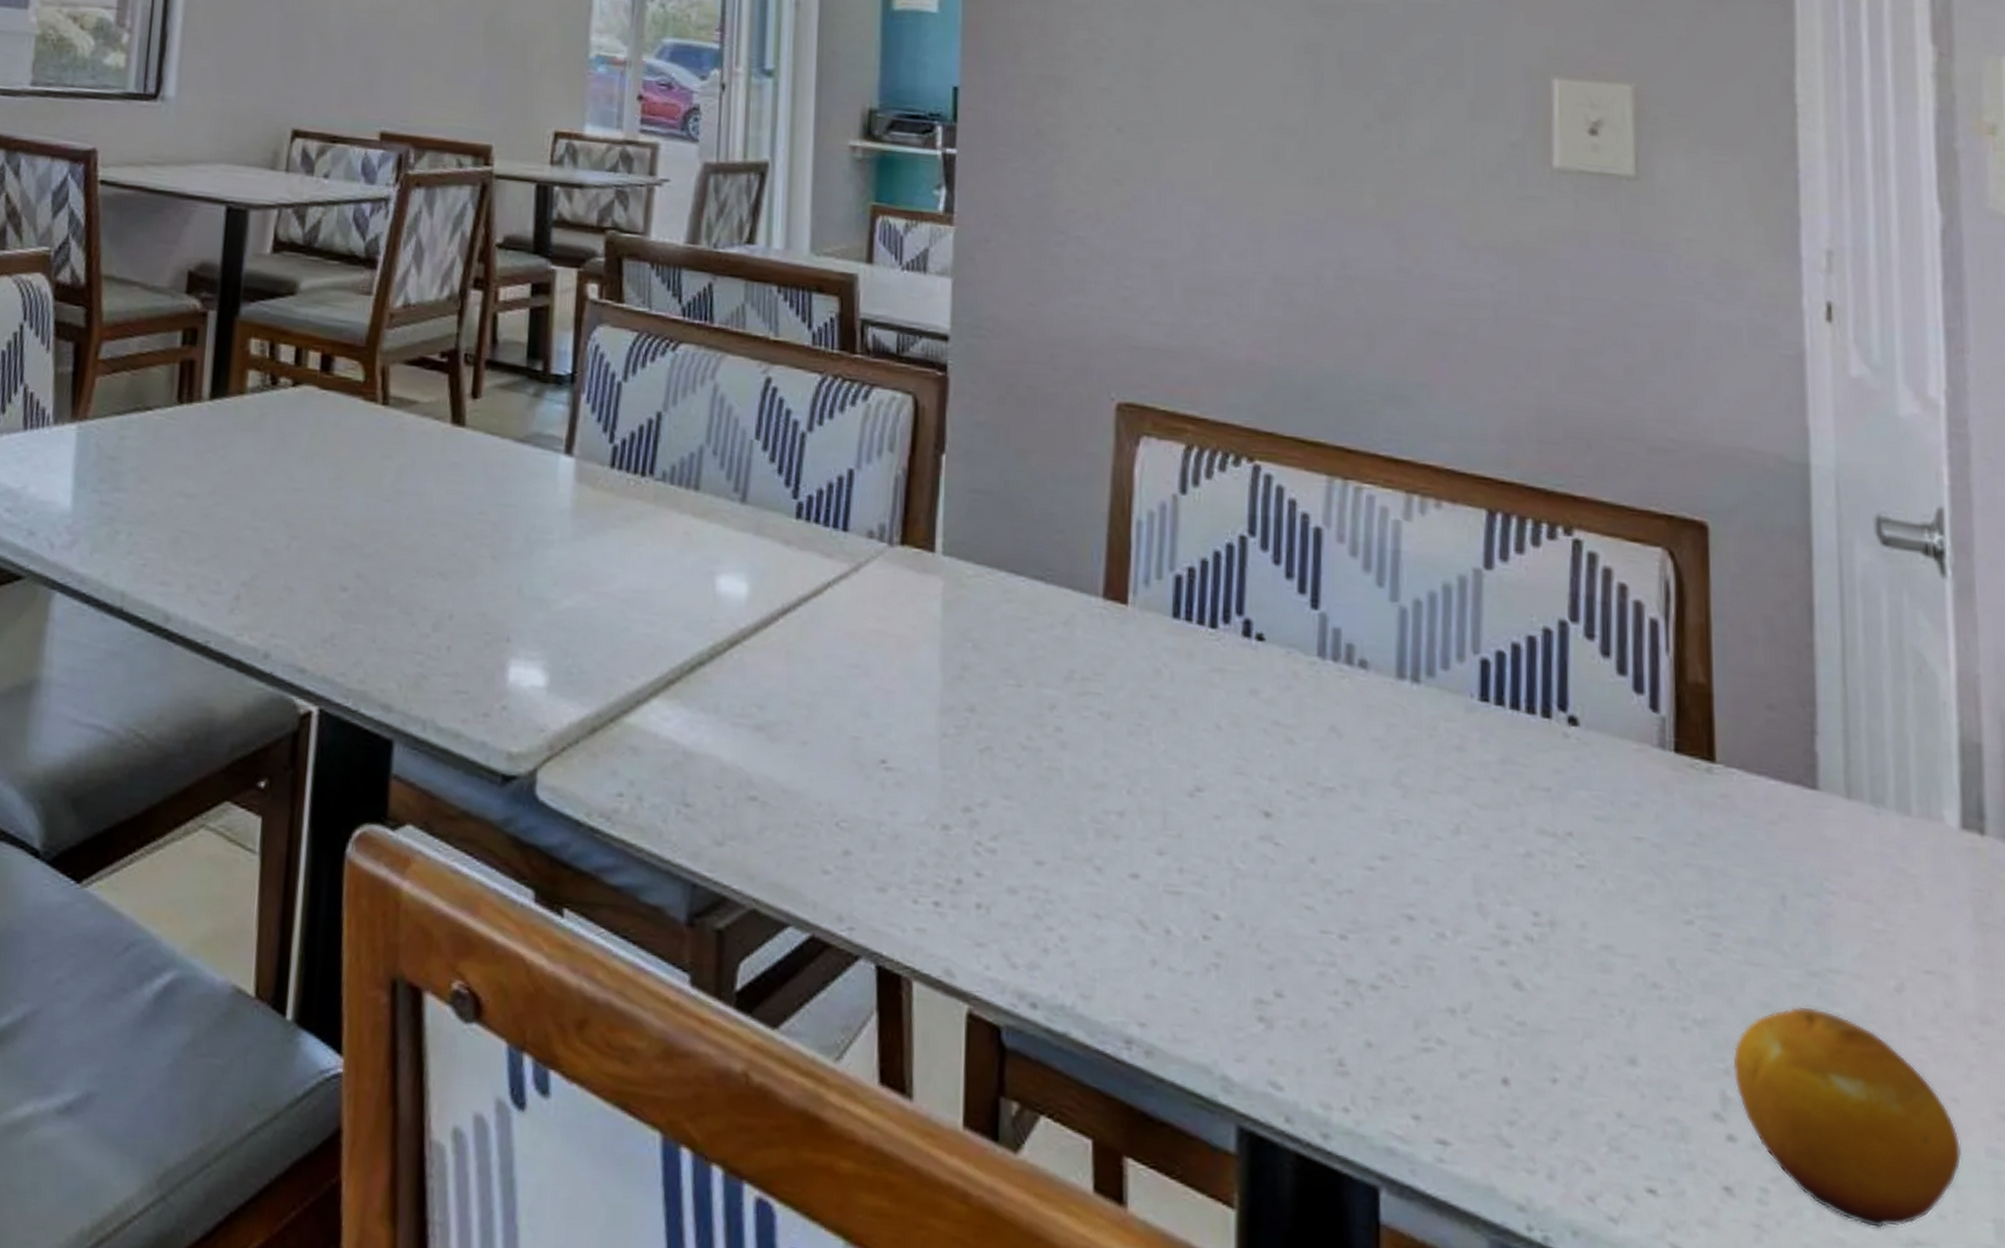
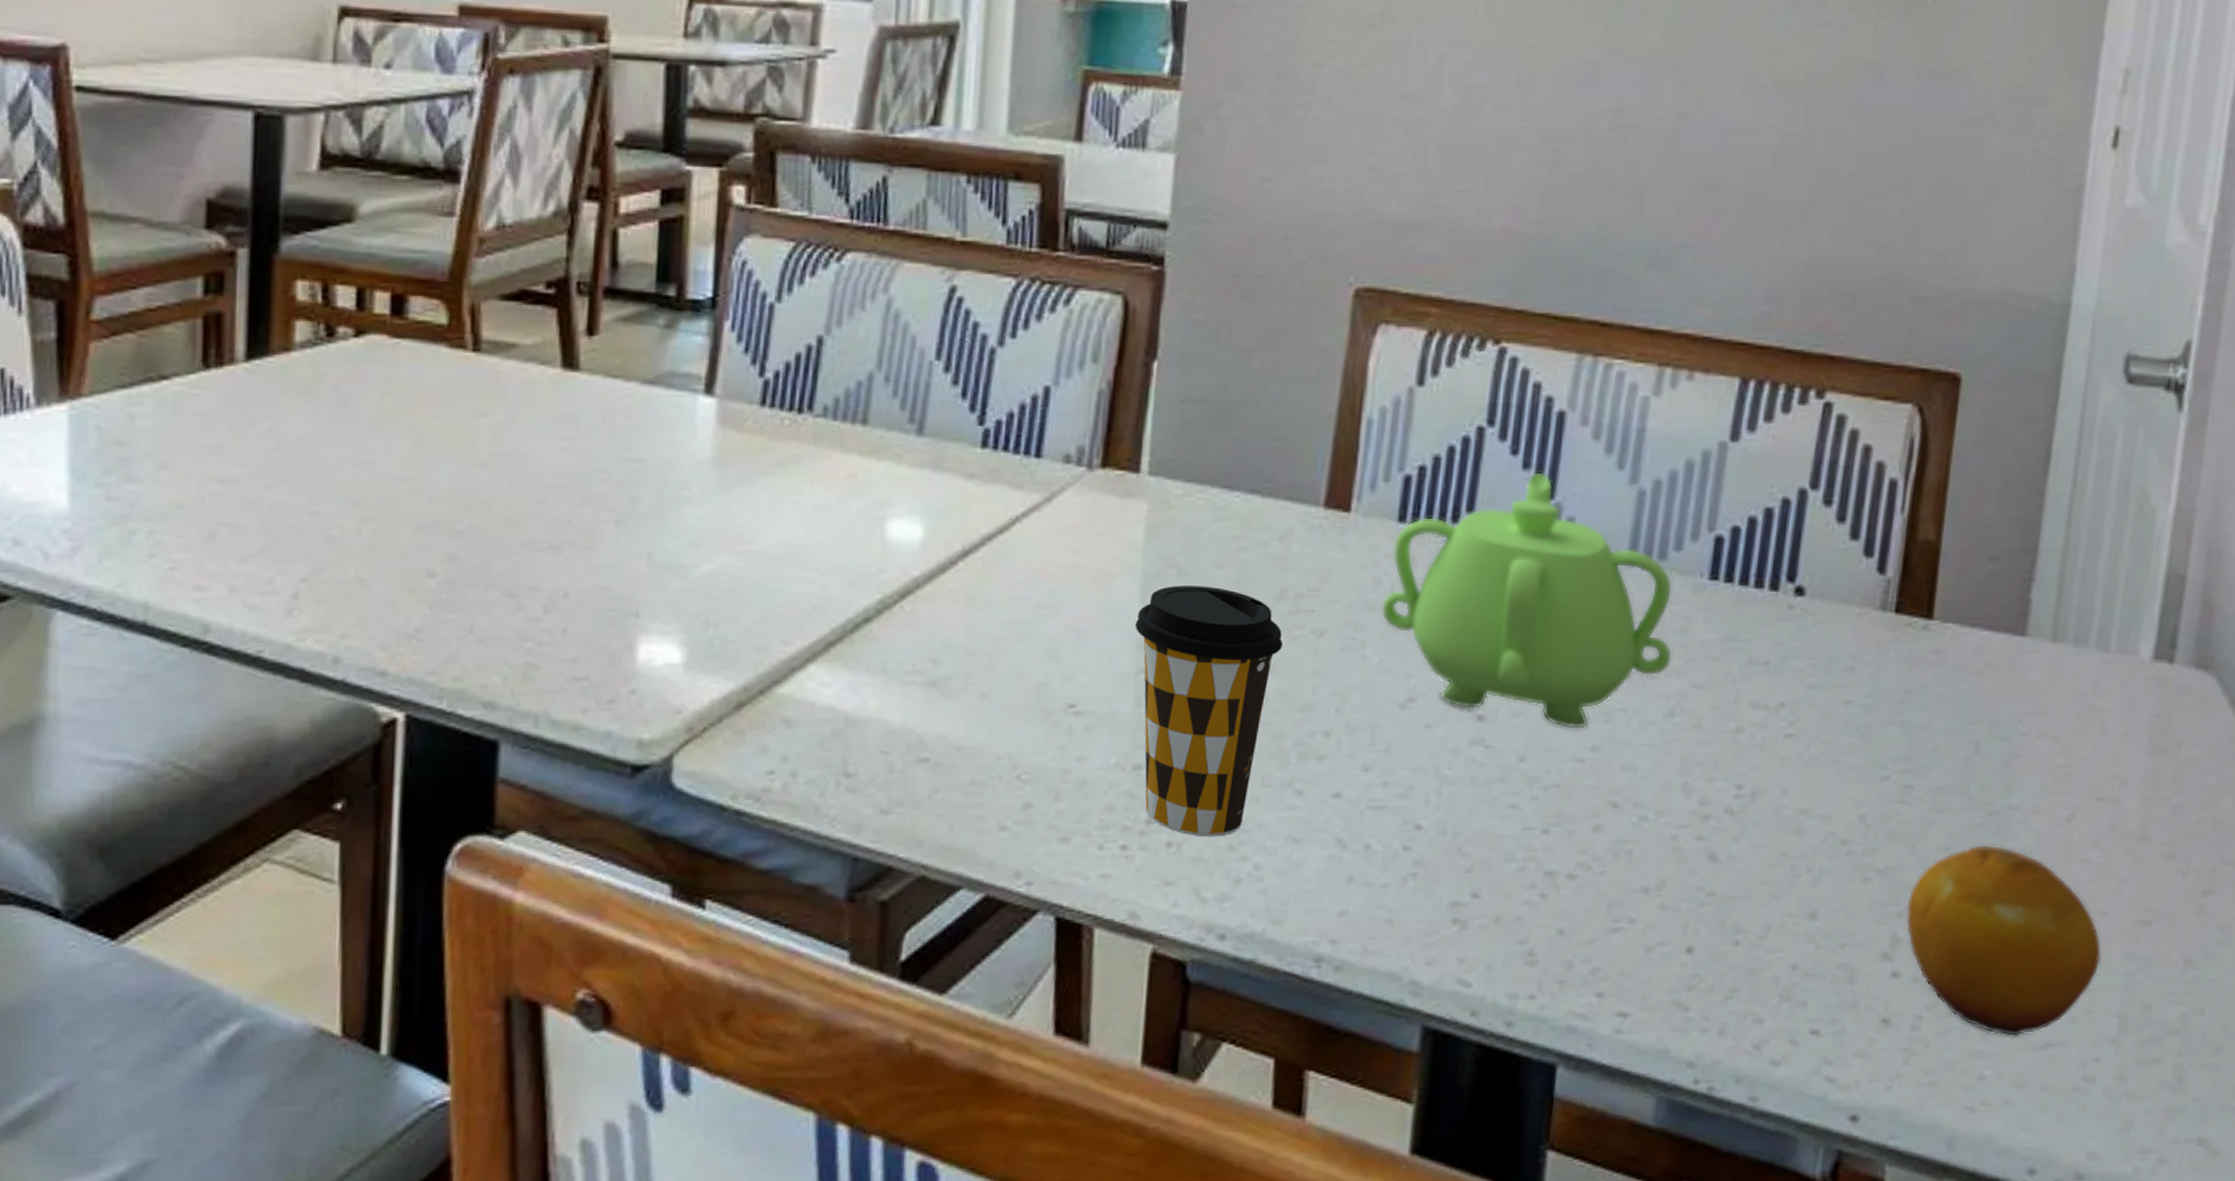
coffee cup: none [937,658,1073,905] -> present [1134,586,1283,837]
teapot: none [1162,582,1452,837] -> present [1380,472,1673,729]

